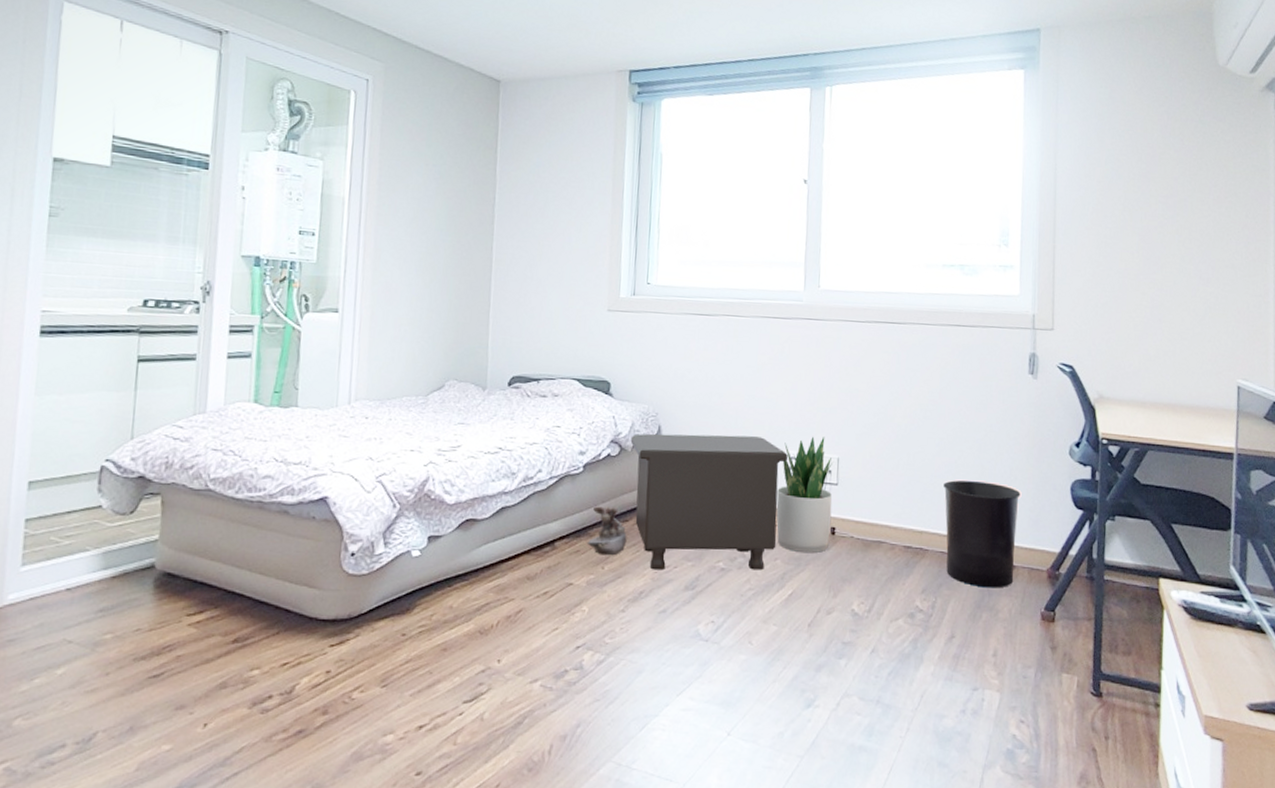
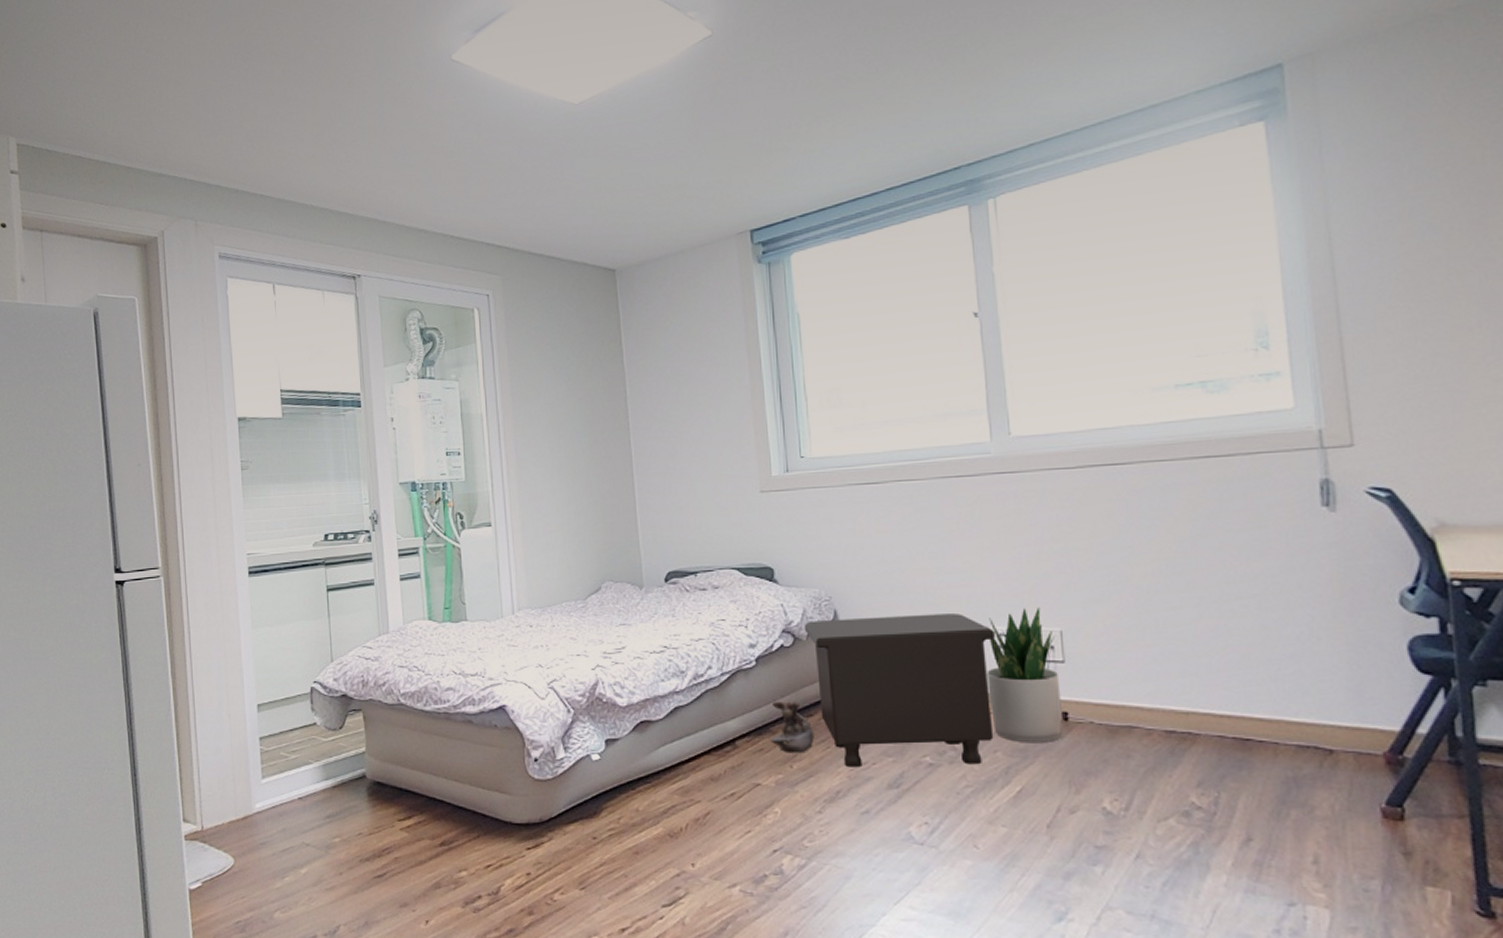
waste bin: present [943,480,1021,588] -> none [1212,647,1333,779]

